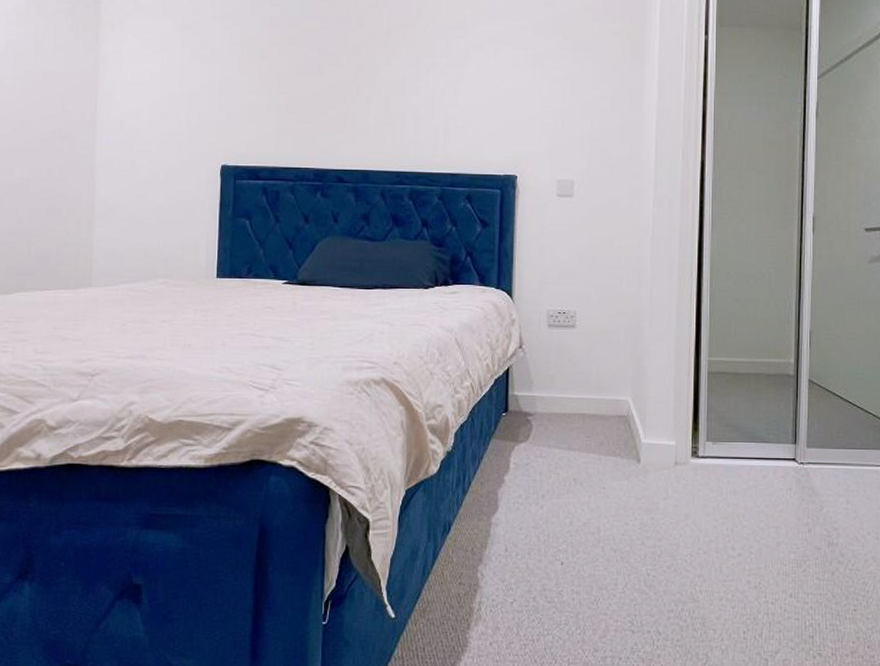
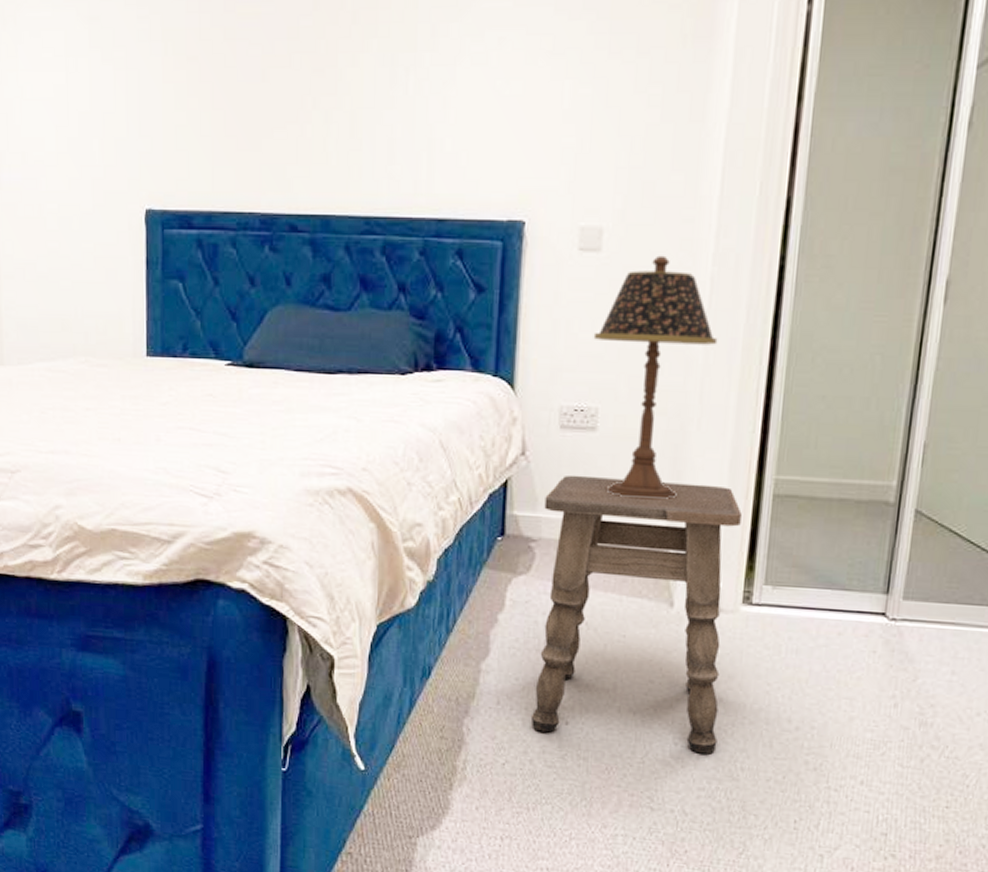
side table: none [533,362,686,581] -> present [530,475,742,755]
table lamp: none [570,200,660,379] -> present [593,255,718,500]

